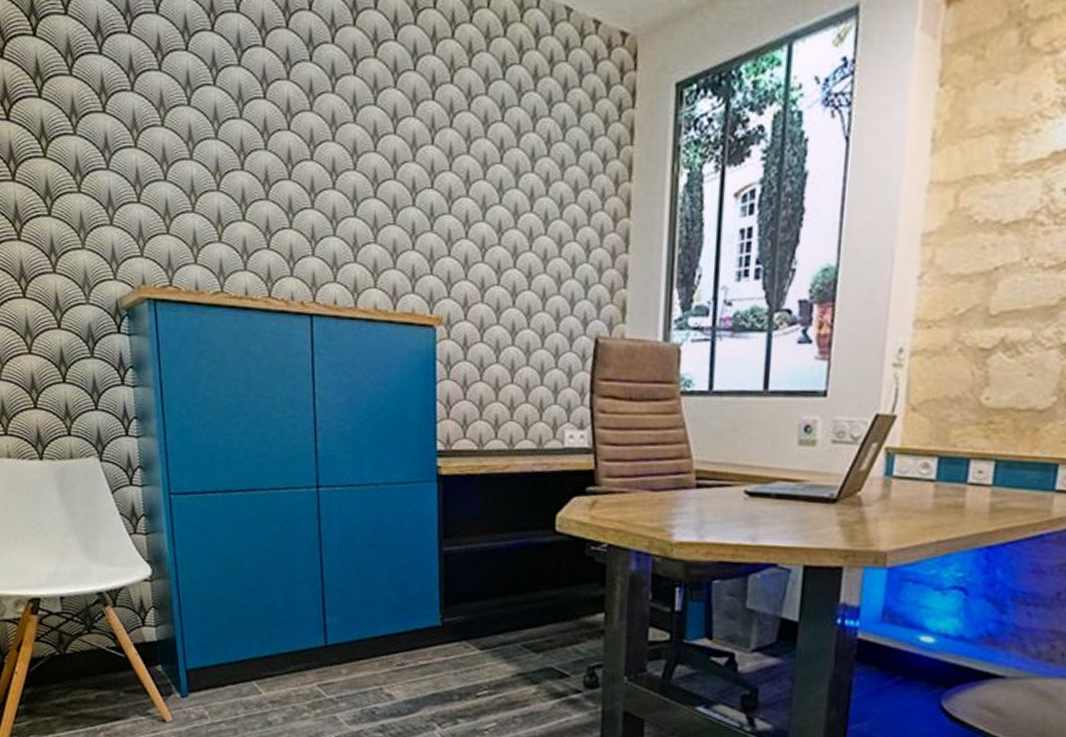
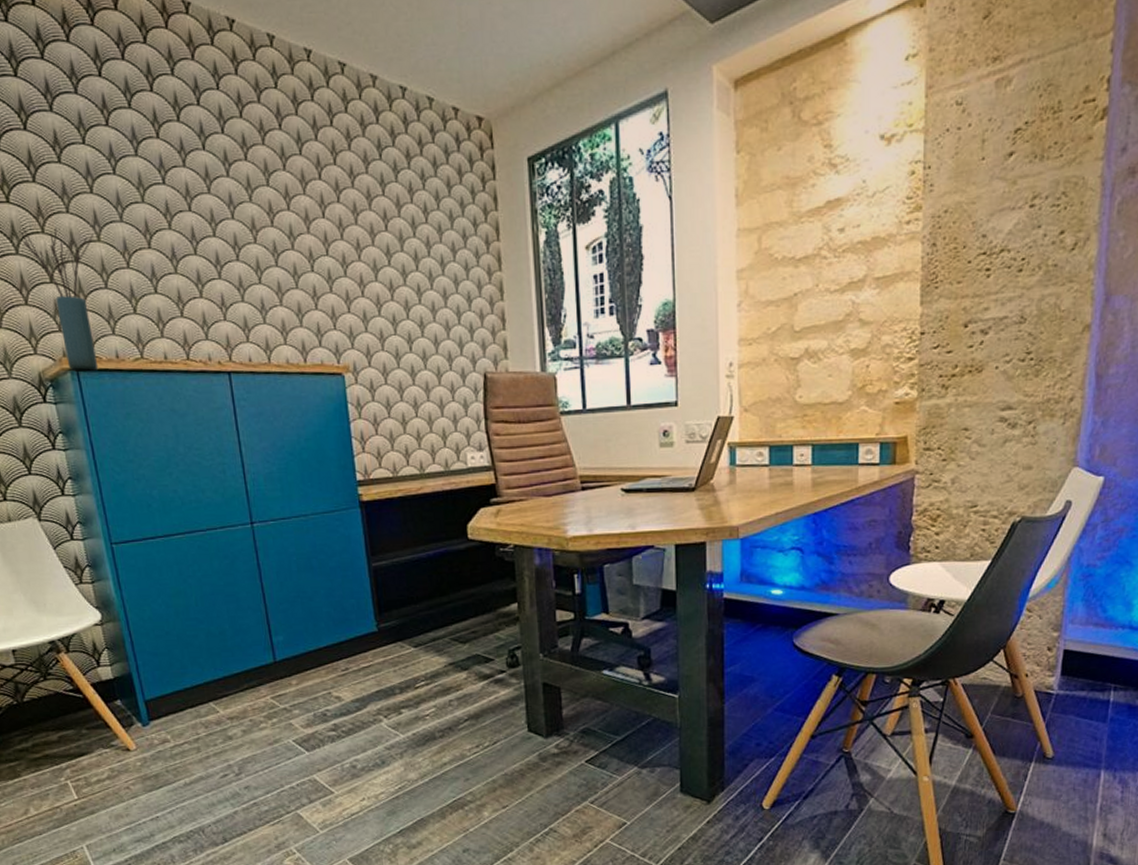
vase: none [113,142,186,304] -> present [20,227,99,373]

